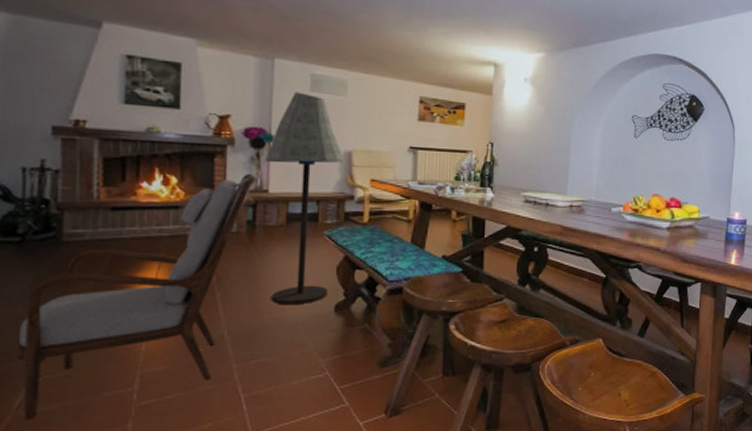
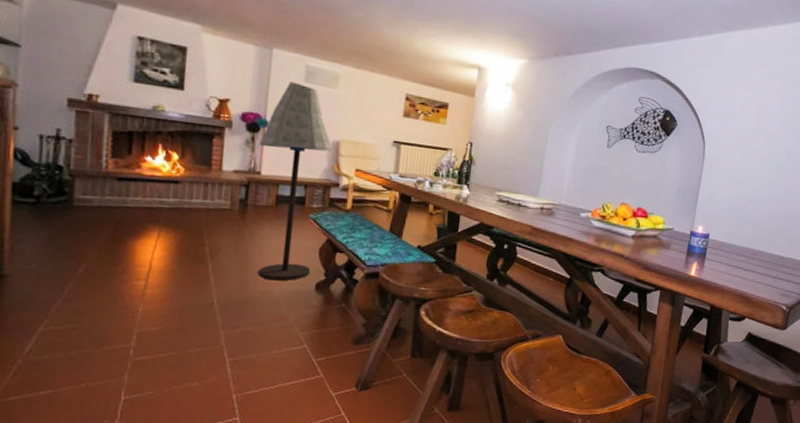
armchair: present [16,173,257,421] -> none [28,155,251,366]

